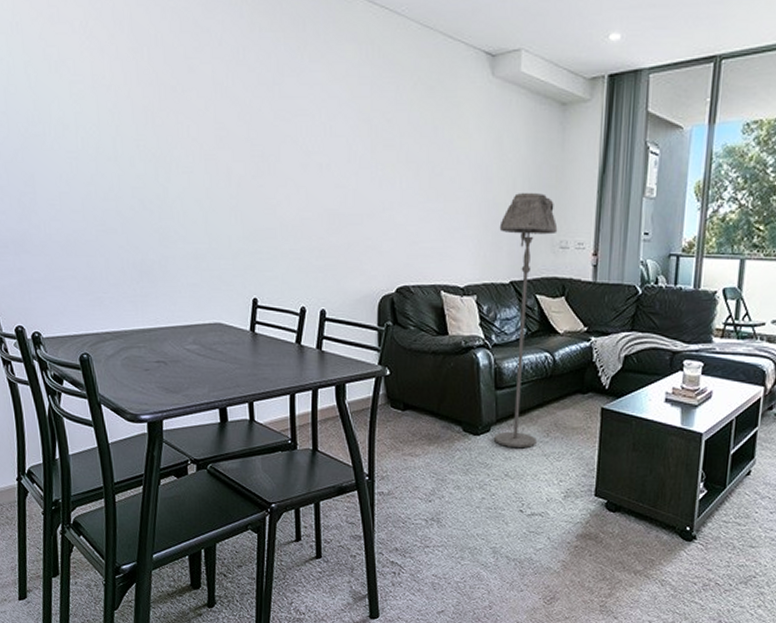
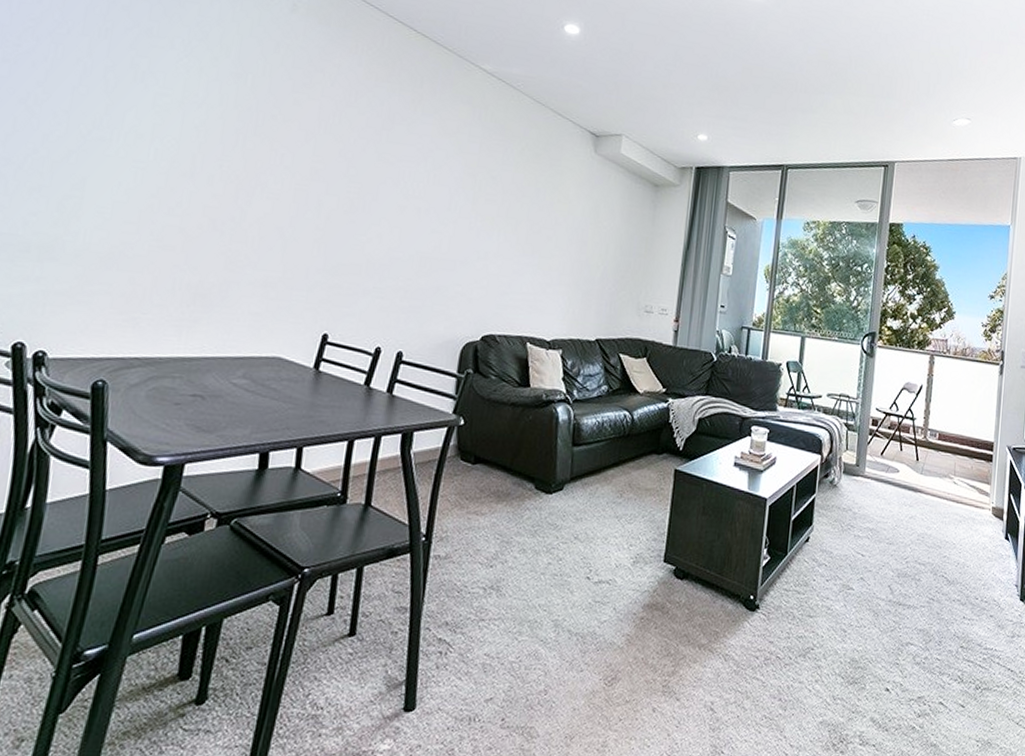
floor lamp: present [494,193,558,449] -> none [567,258,644,509]

